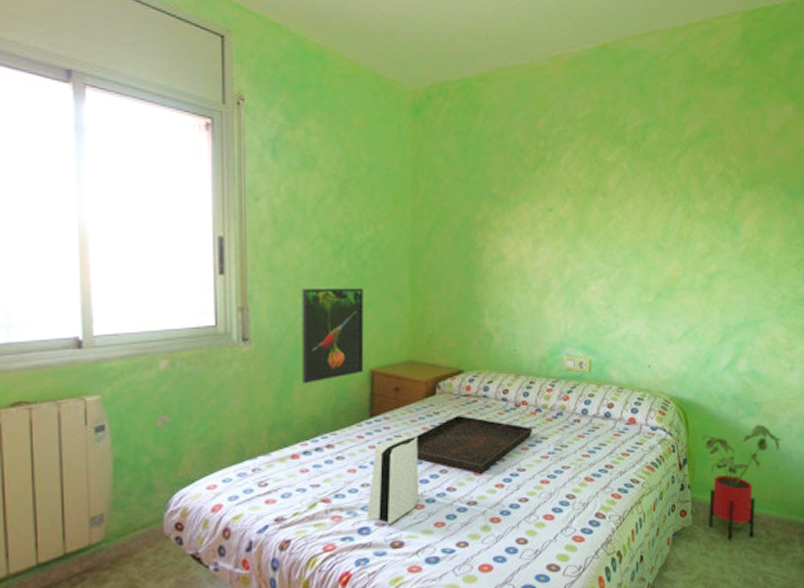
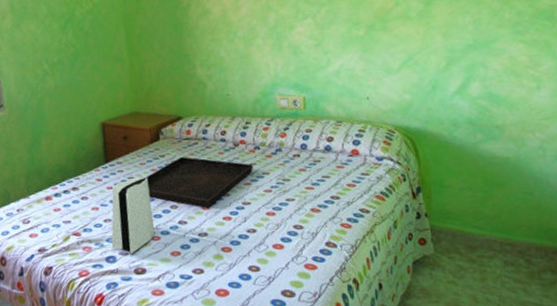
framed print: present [301,287,364,384] -> none [39,54,96,138]
house plant: present [701,424,782,540] -> none [435,148,534,269]

